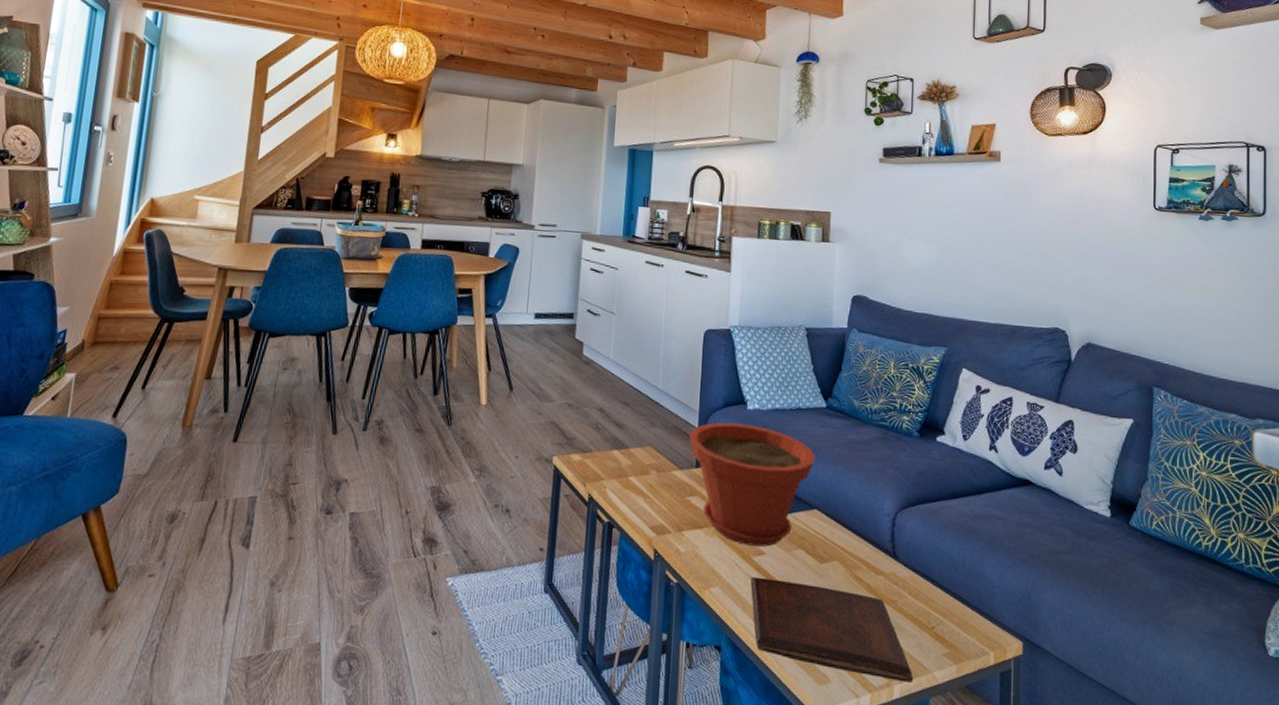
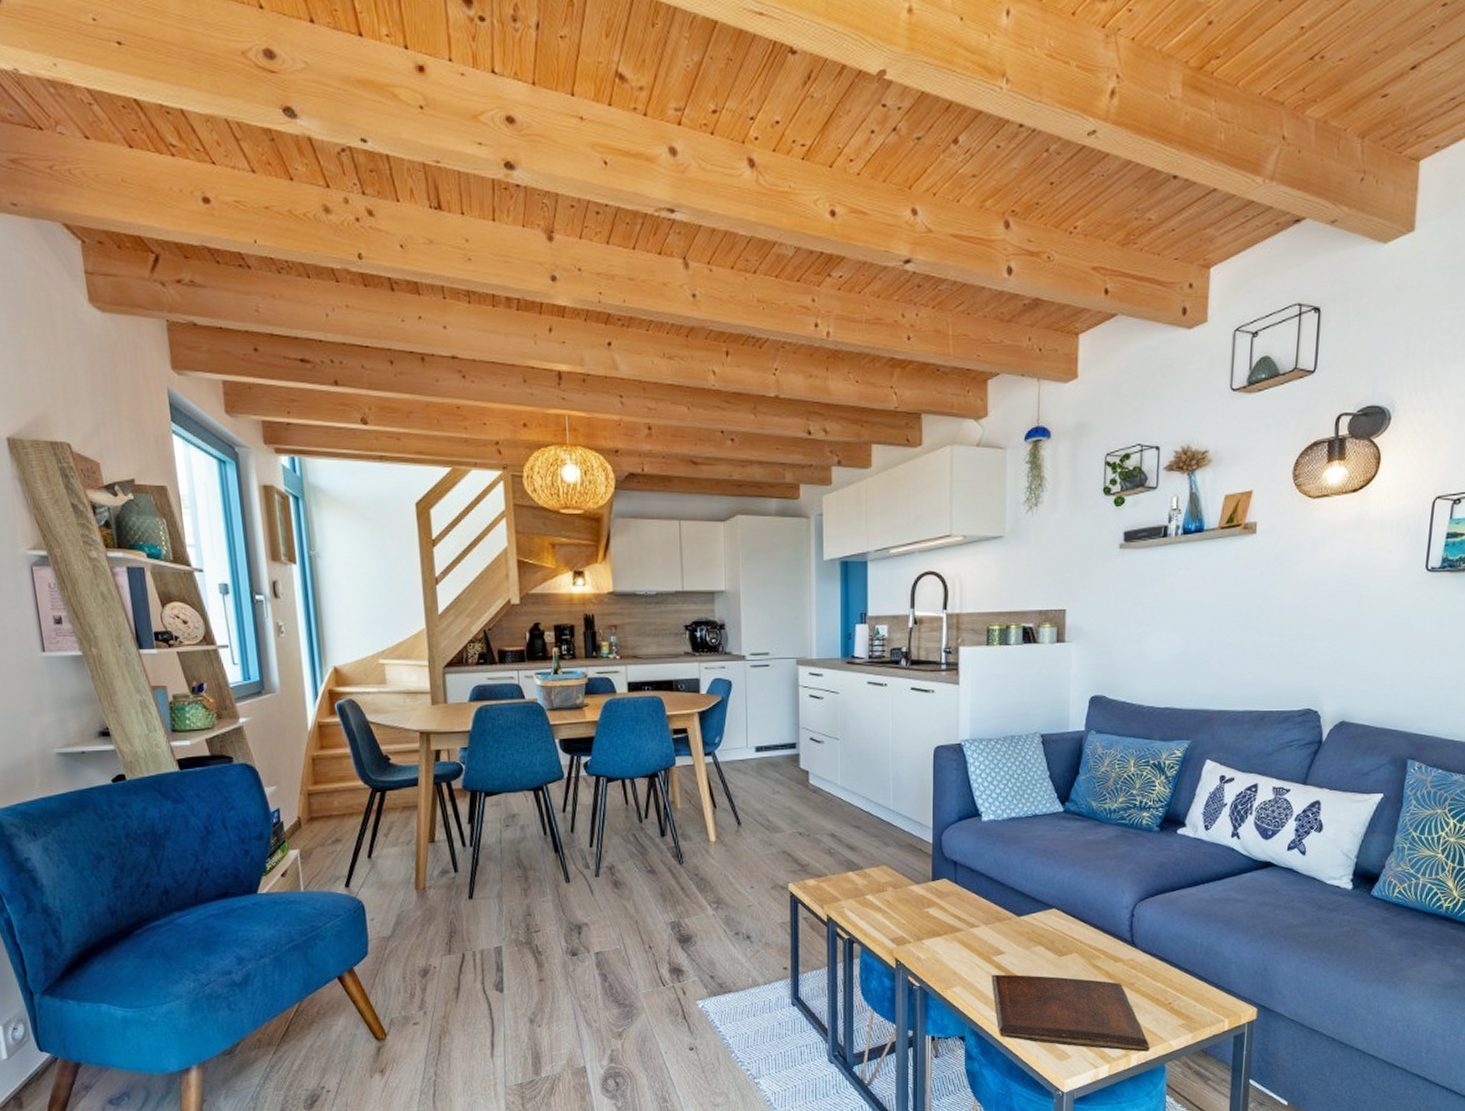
plant pot: present [689,422,815,547] -> none [924,835,1053,947]

